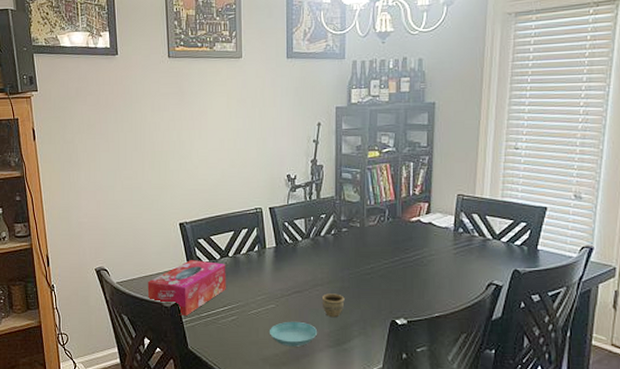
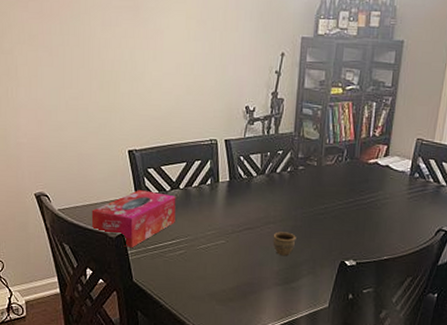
saucer: present [269,321,318,347] -> none [217,257,267,284]

